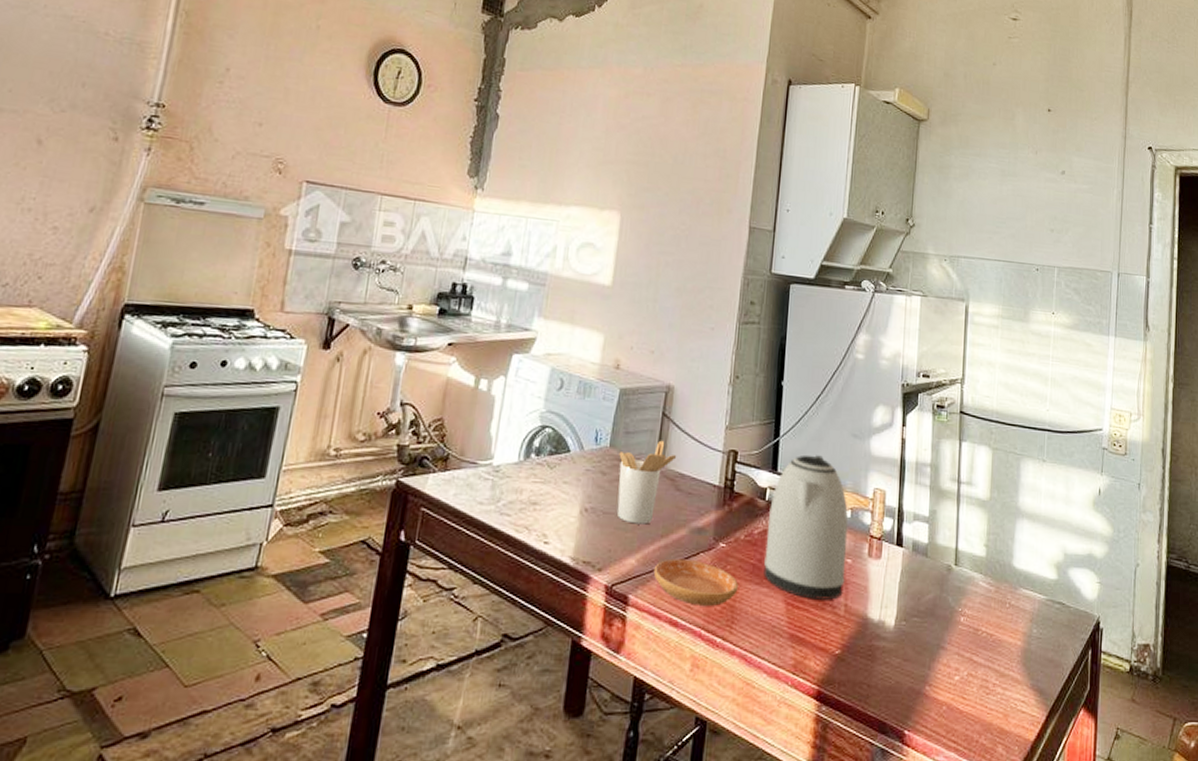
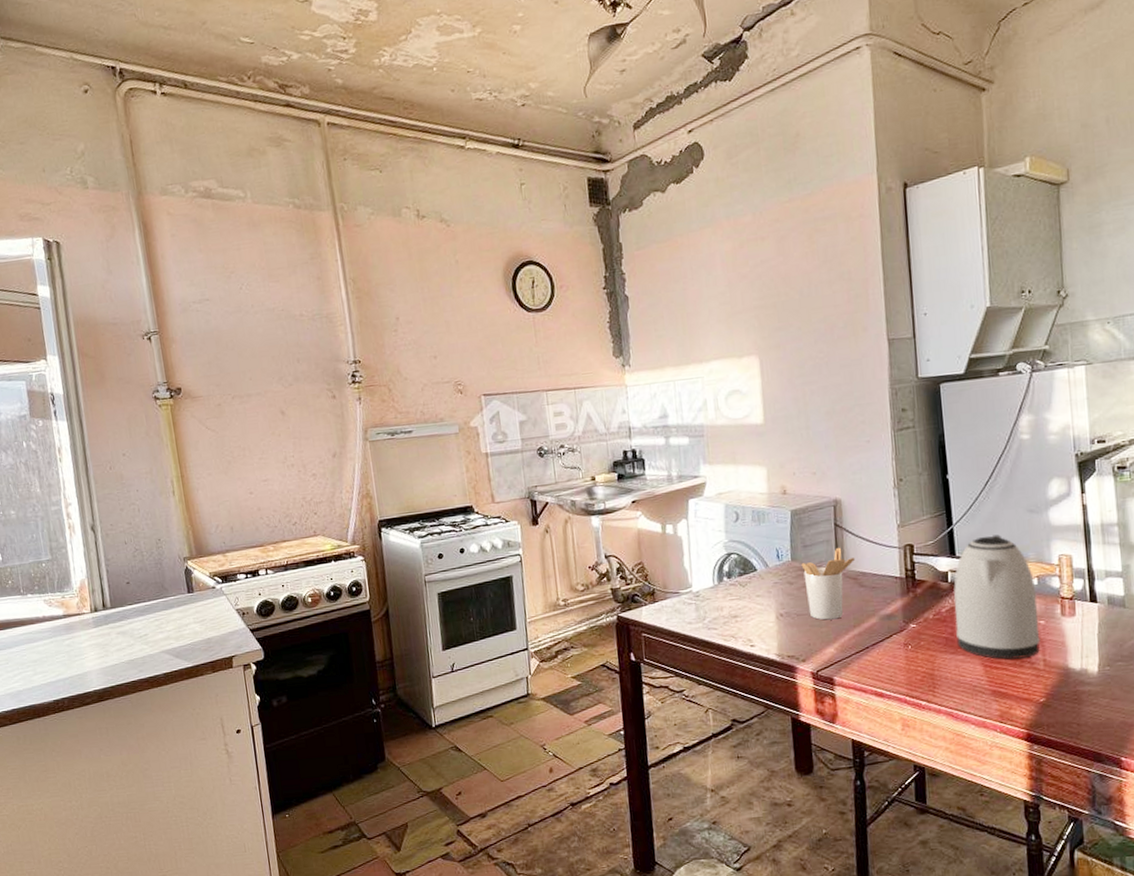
saucer: present [653,558,738,606] -> none [852,641,935,678]

